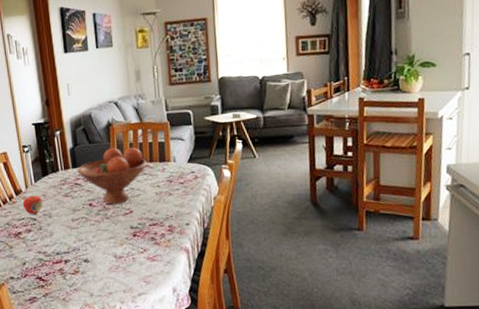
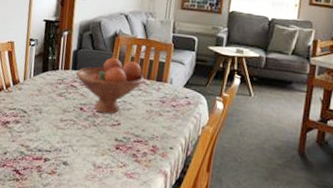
apple: present [22,195,43,215] -> none [17,88,37,107]

